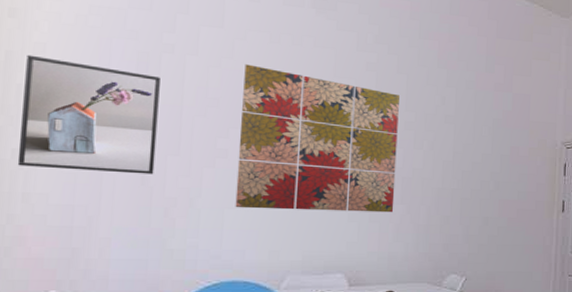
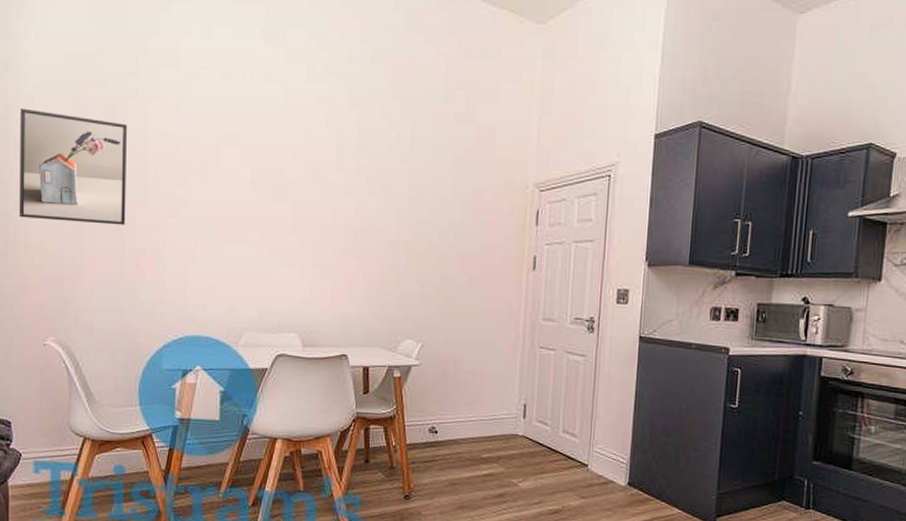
wall art: present [235,64,399,213] -> none [196,106,351,268]

